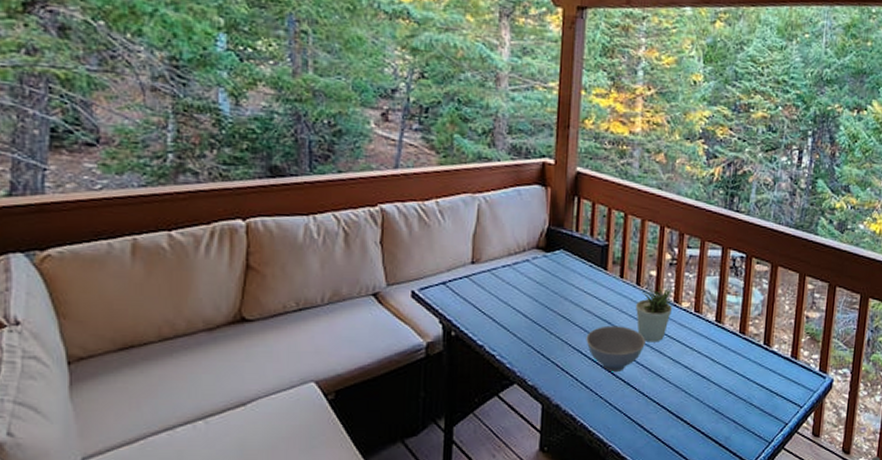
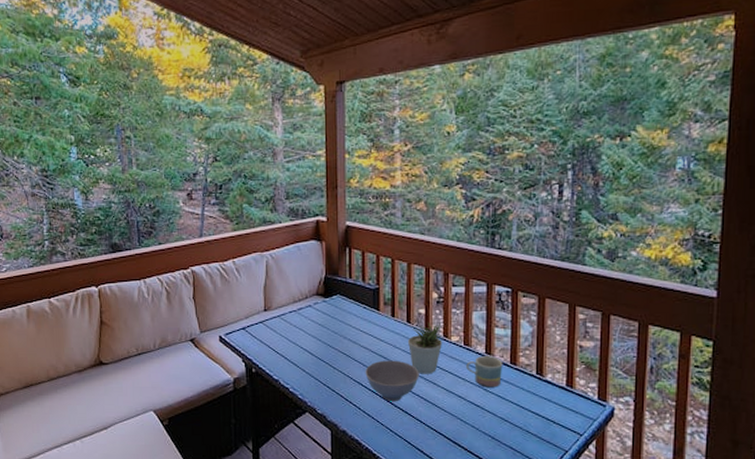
mug: none [695,324,732,358] -> present [466,356,503,388]

